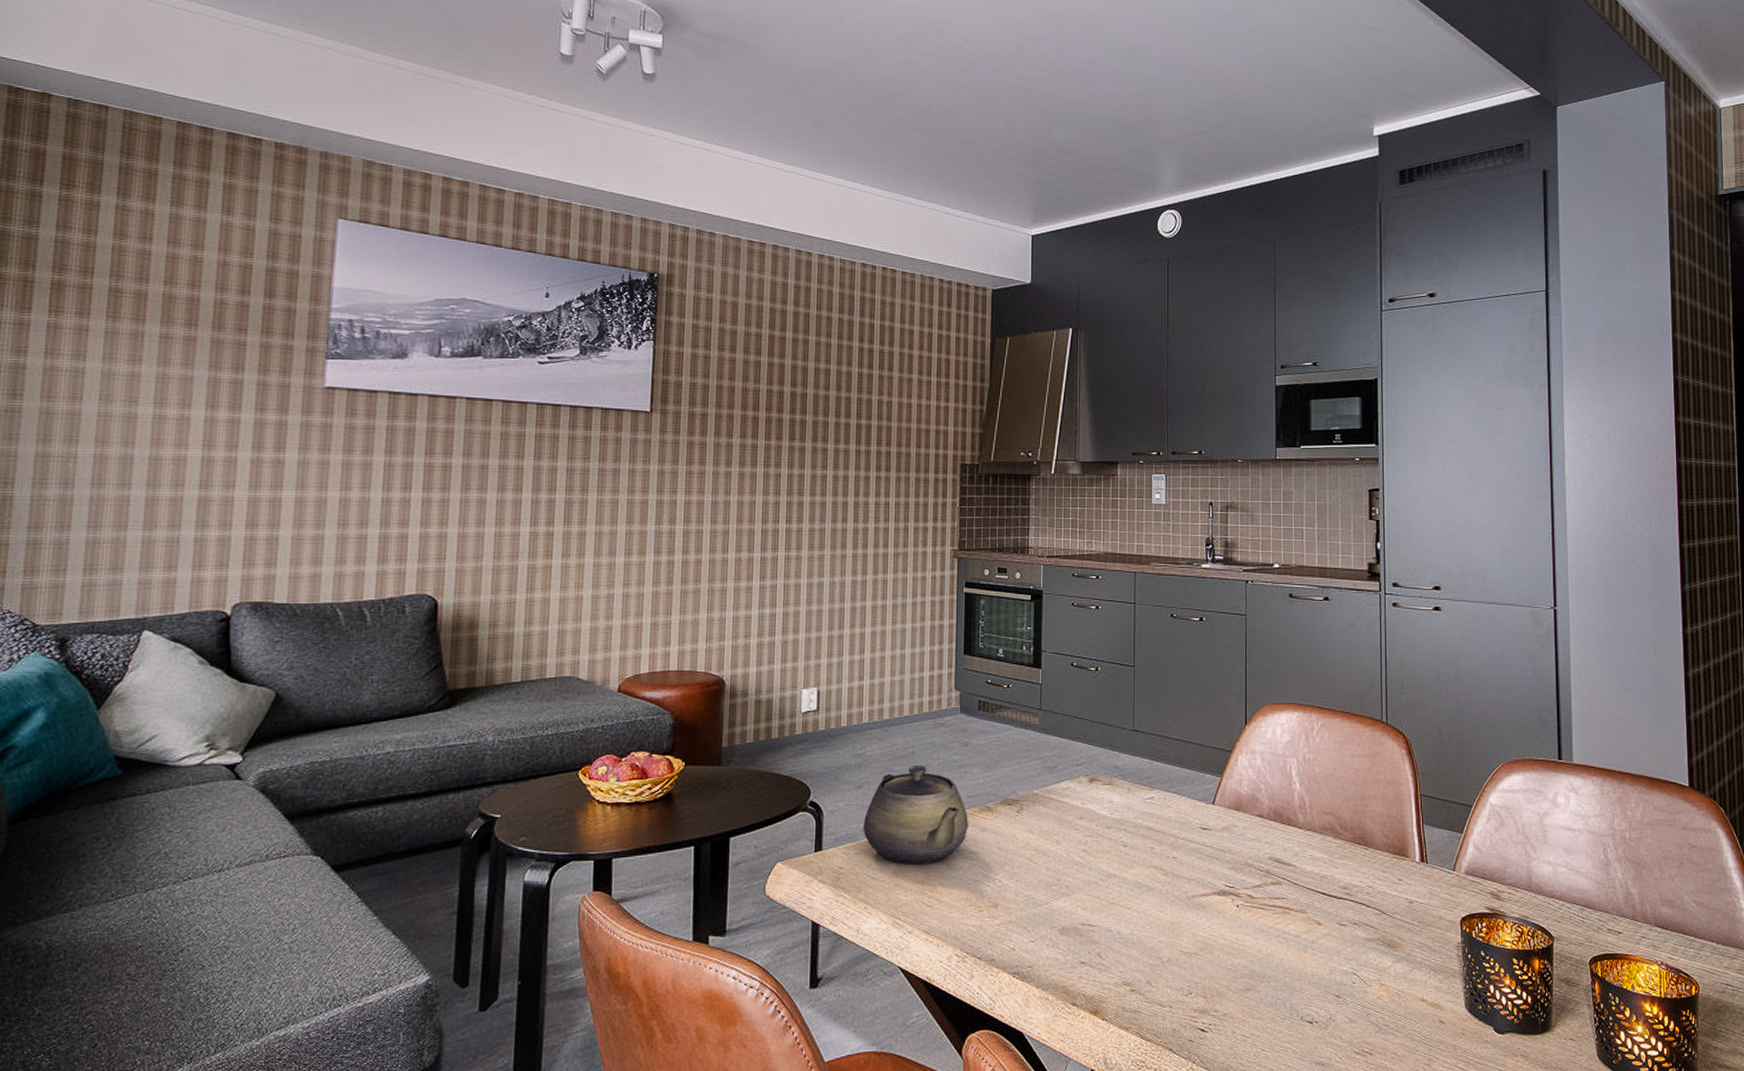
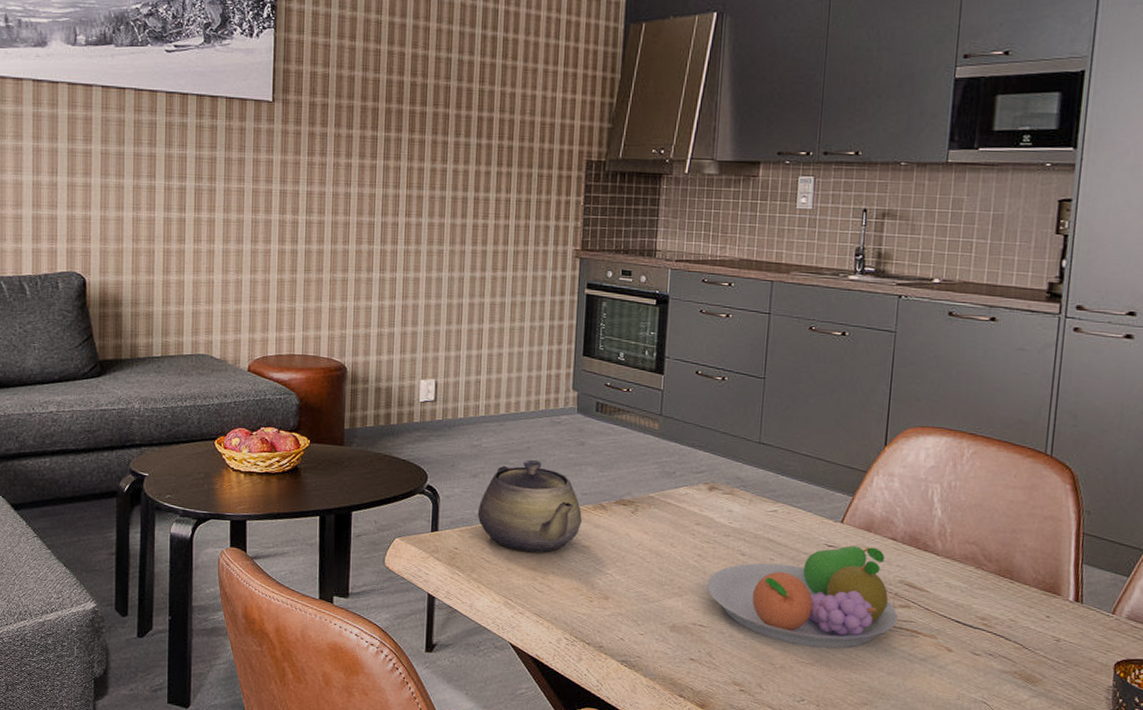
fruit bowl: none [1093,826,1270,935] -> present [707,545,898,649]

